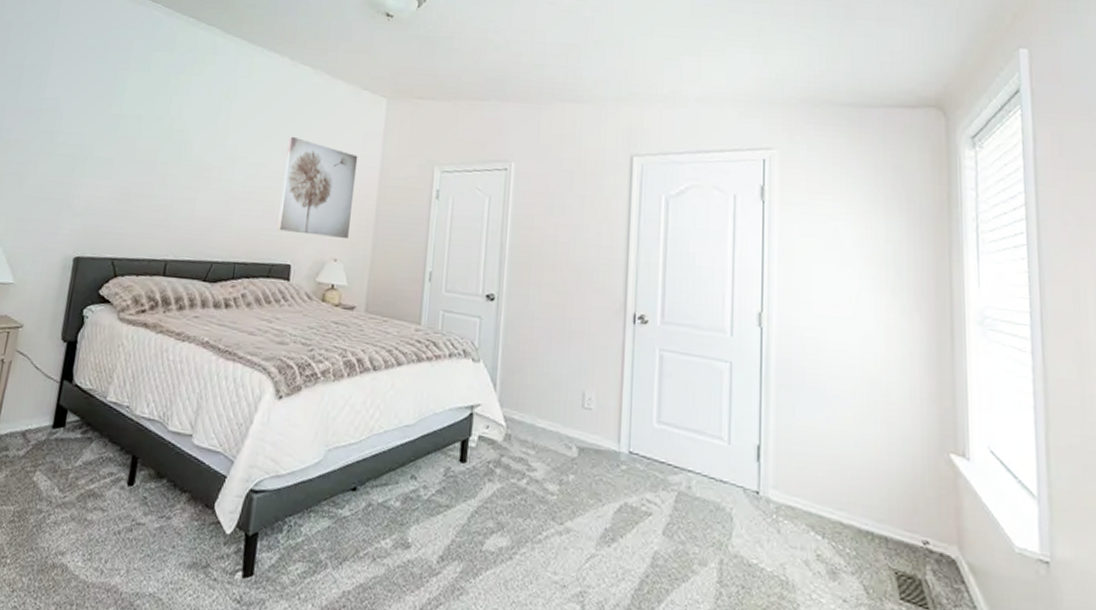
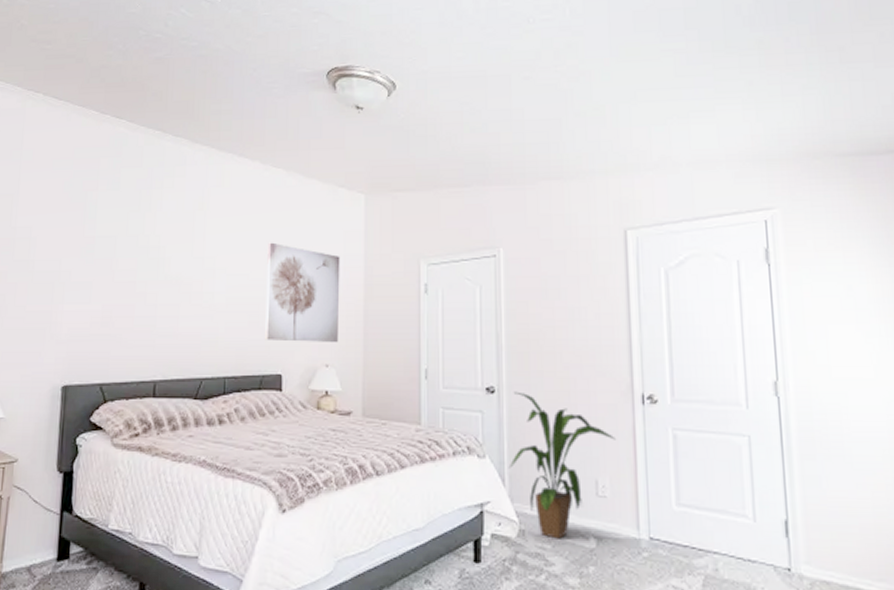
house plant: none [500,300,605,446] -> present [508,391,616,539]

